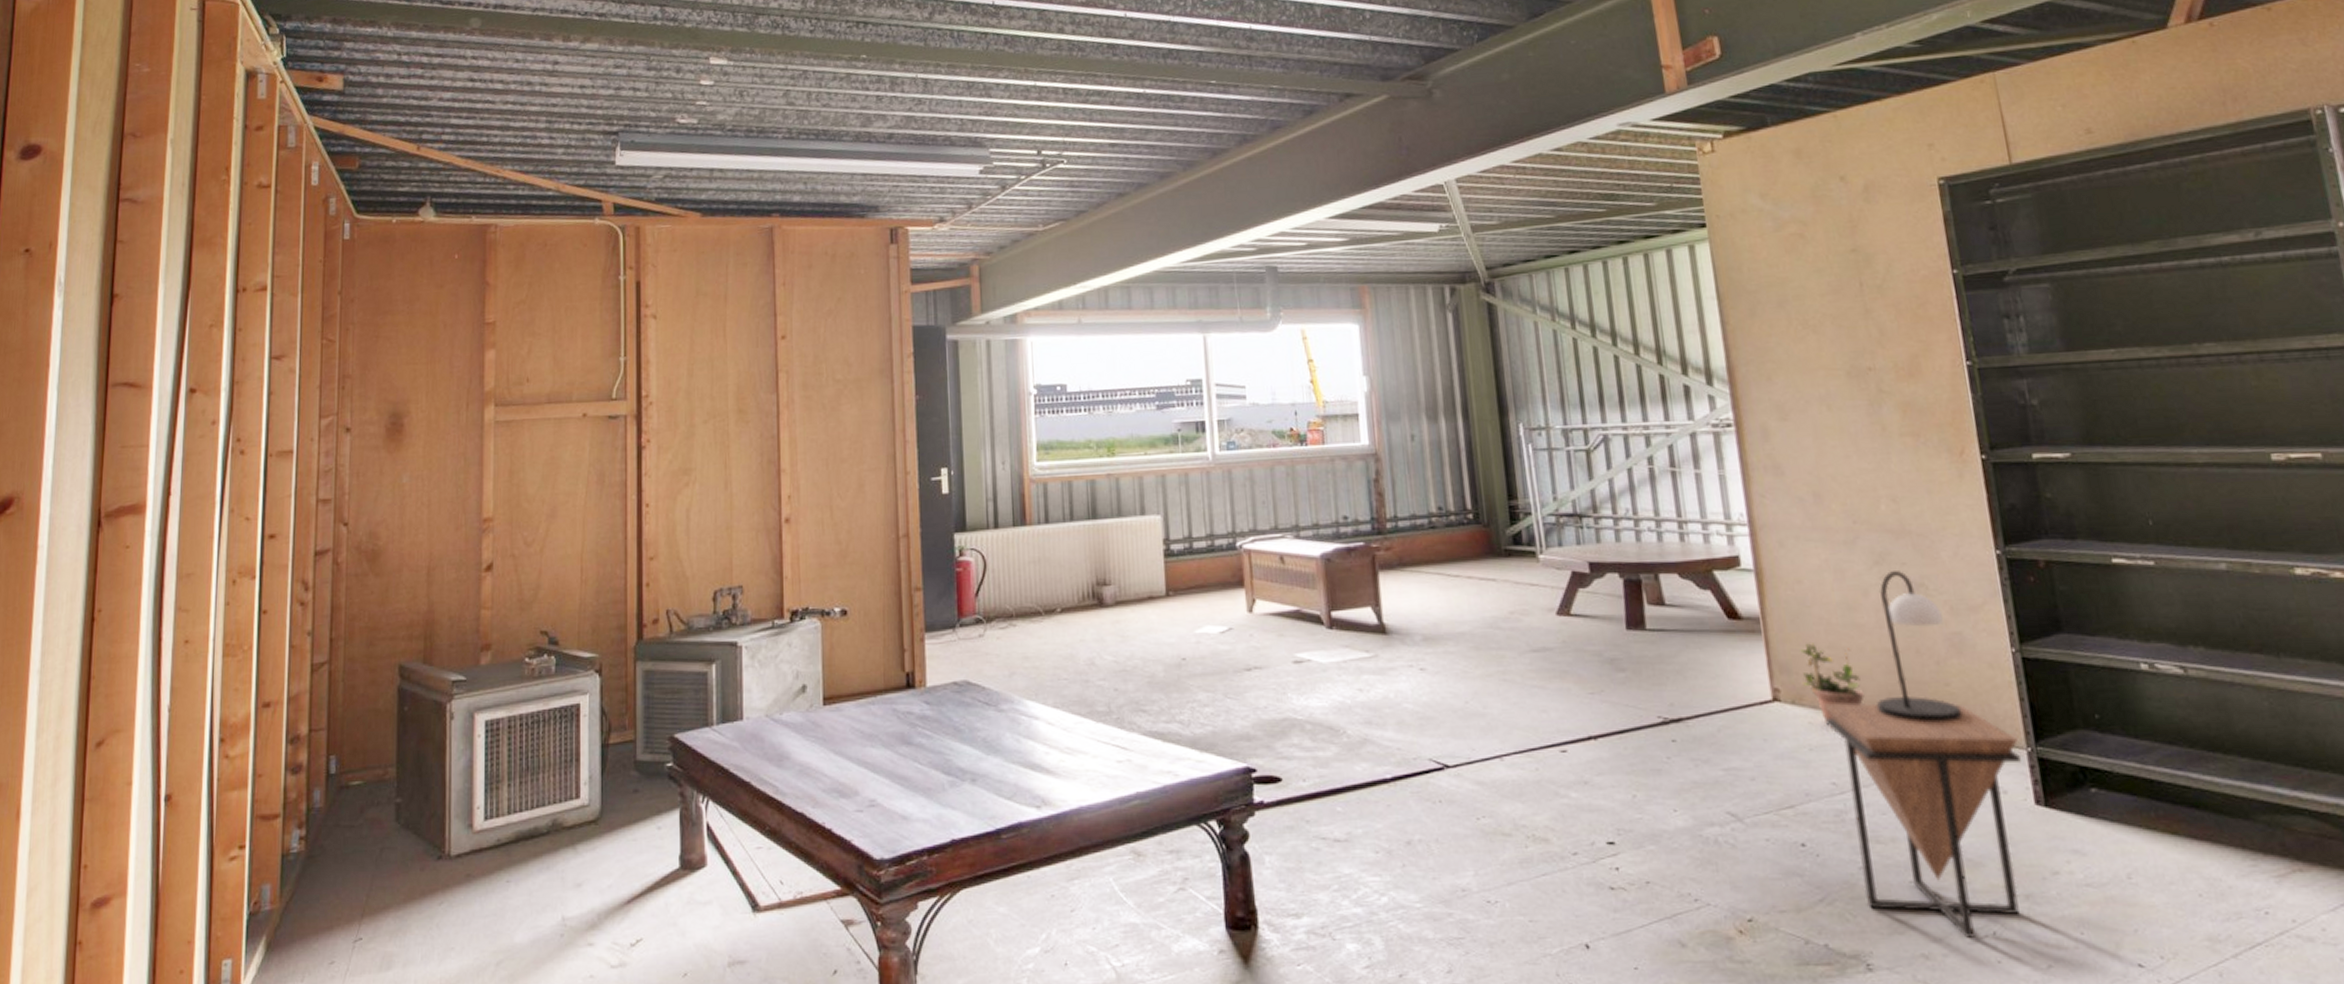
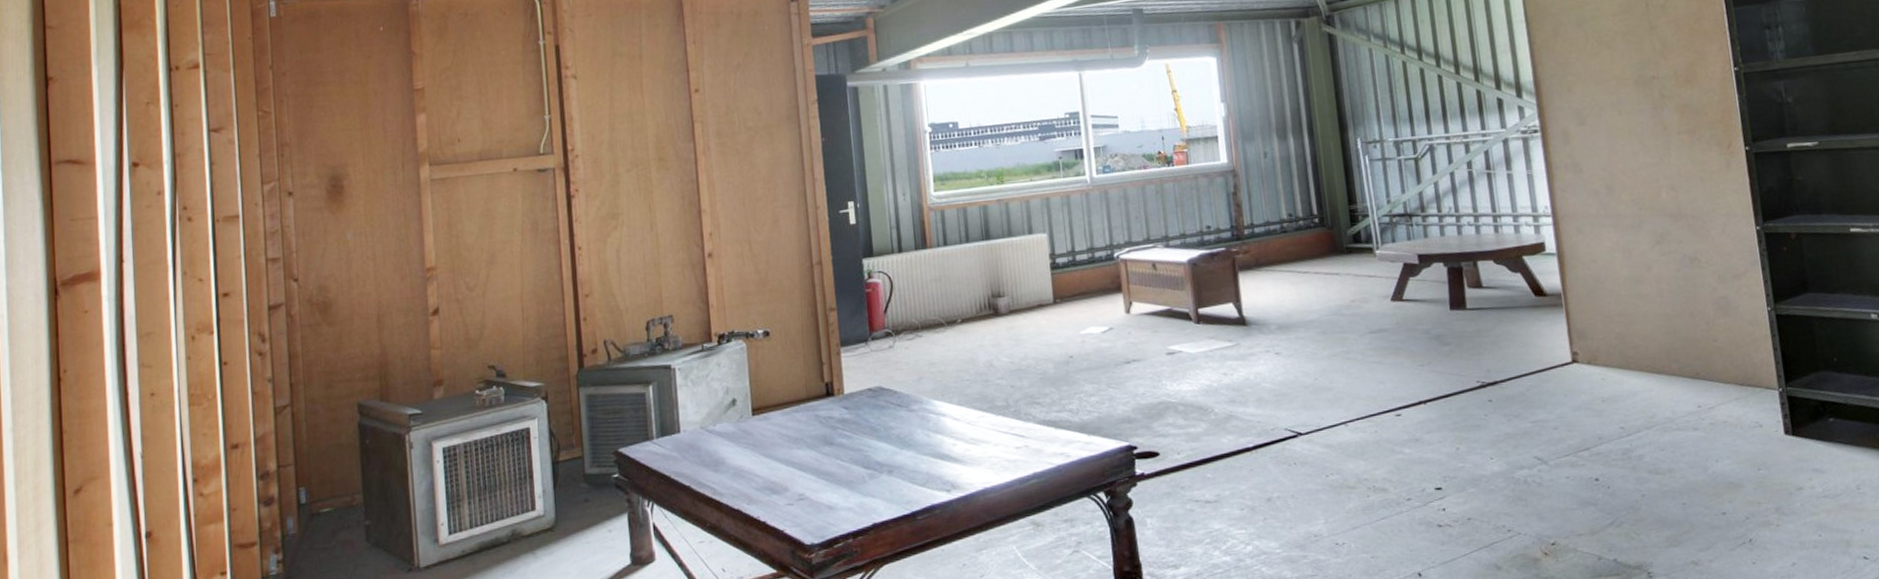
potted plant: present [1800,643,1865,723] -> none [1595,312,1648,378]
side table: present [1824,703,2021,938] -> none [1614,356,1774,546]
table lamp: present [1877,571,1963,723] -> none [1658,248,1727,373]

